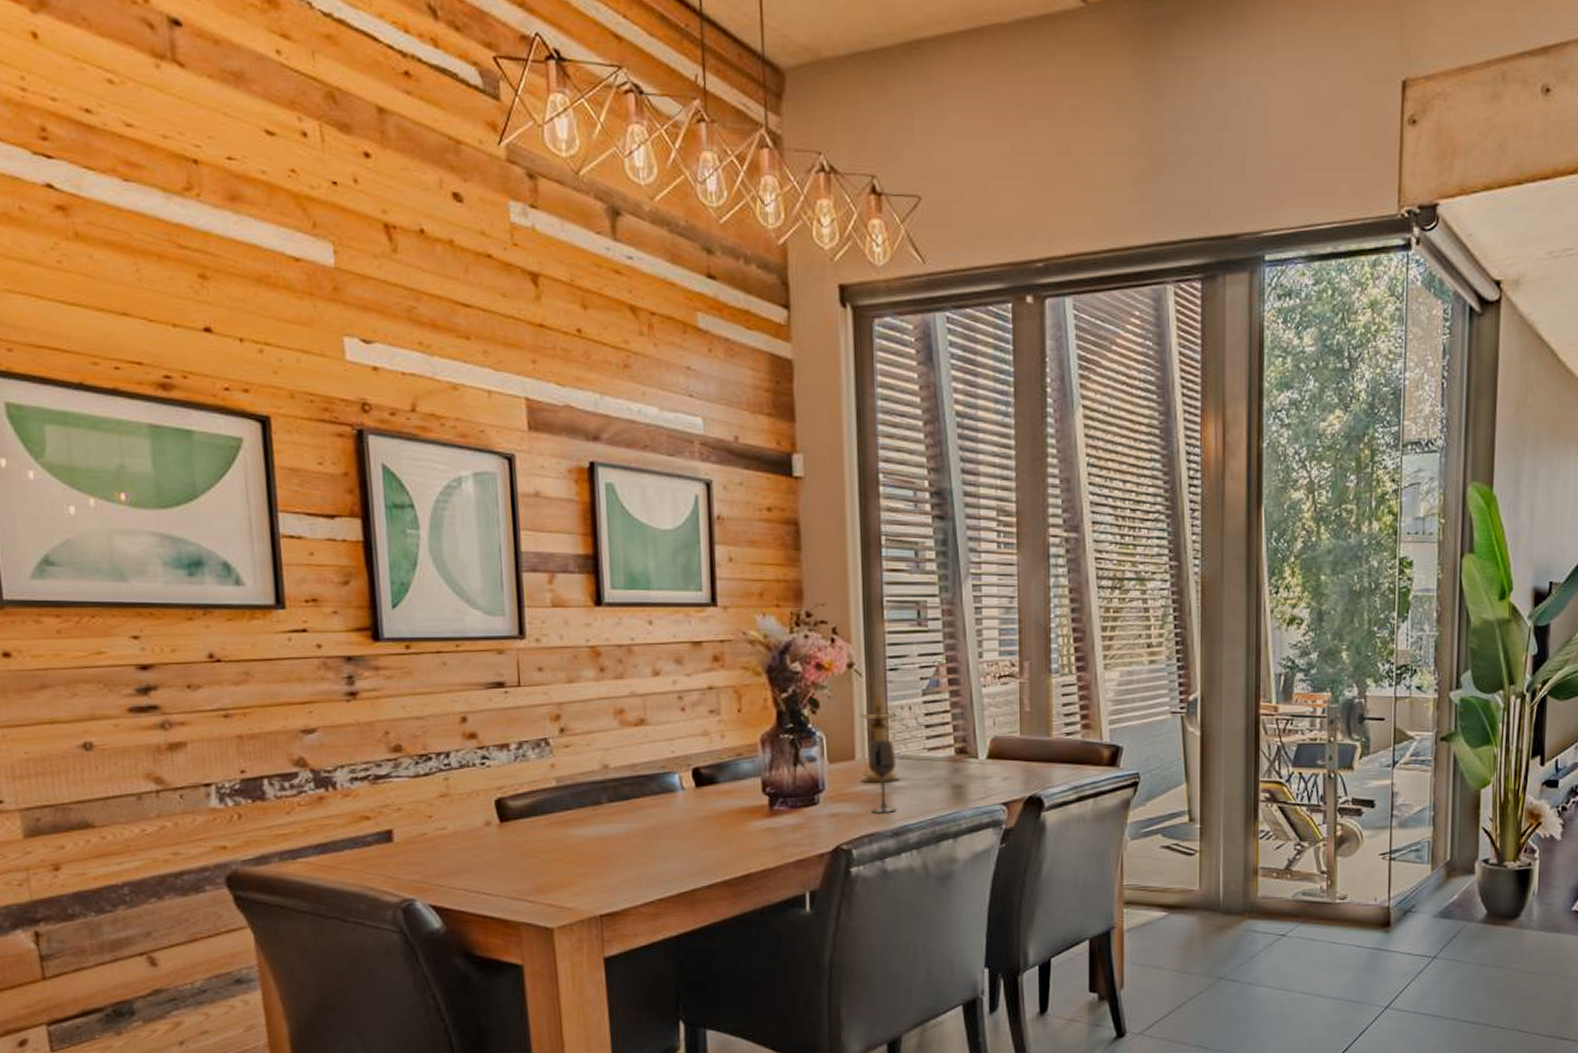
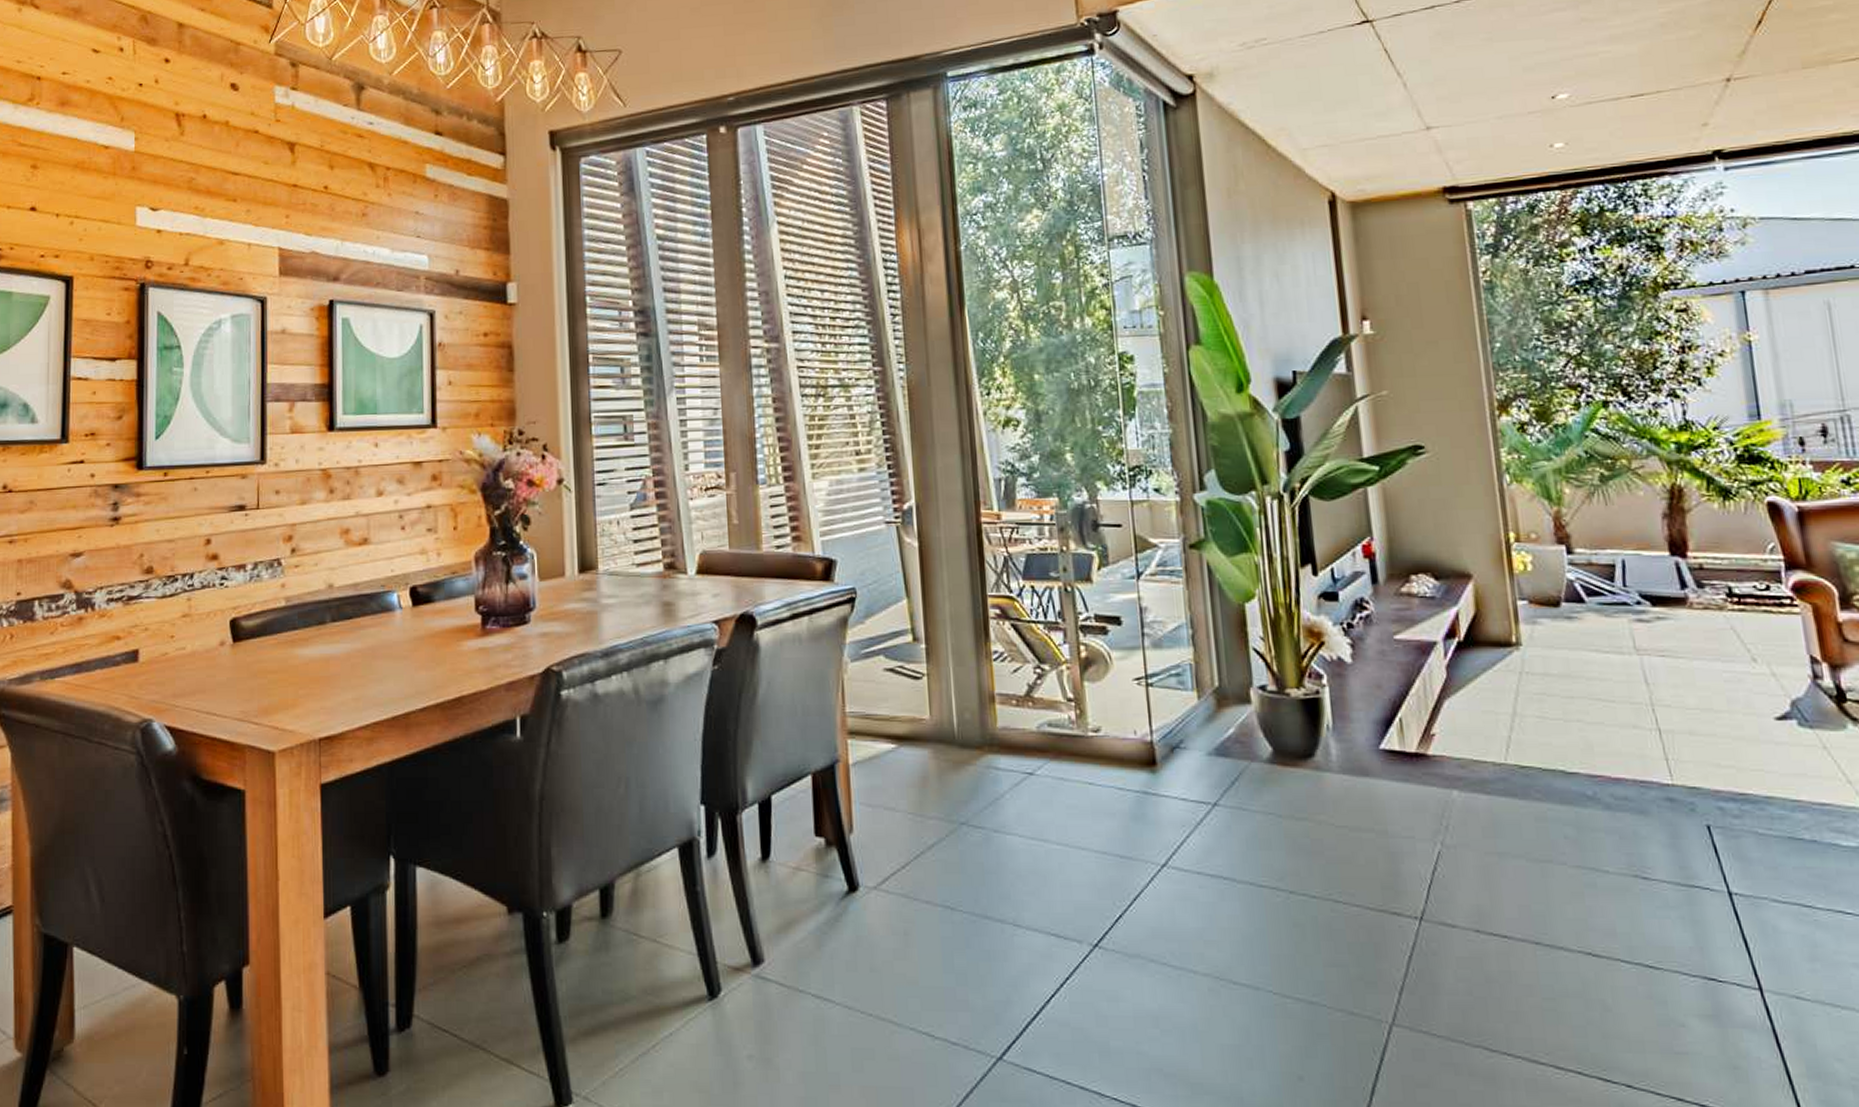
candlestick: present [858,692,900,783] -> none [568,507,609,601]
wine glass: present [867,740,897,813] -> none [577,556,606,632]

